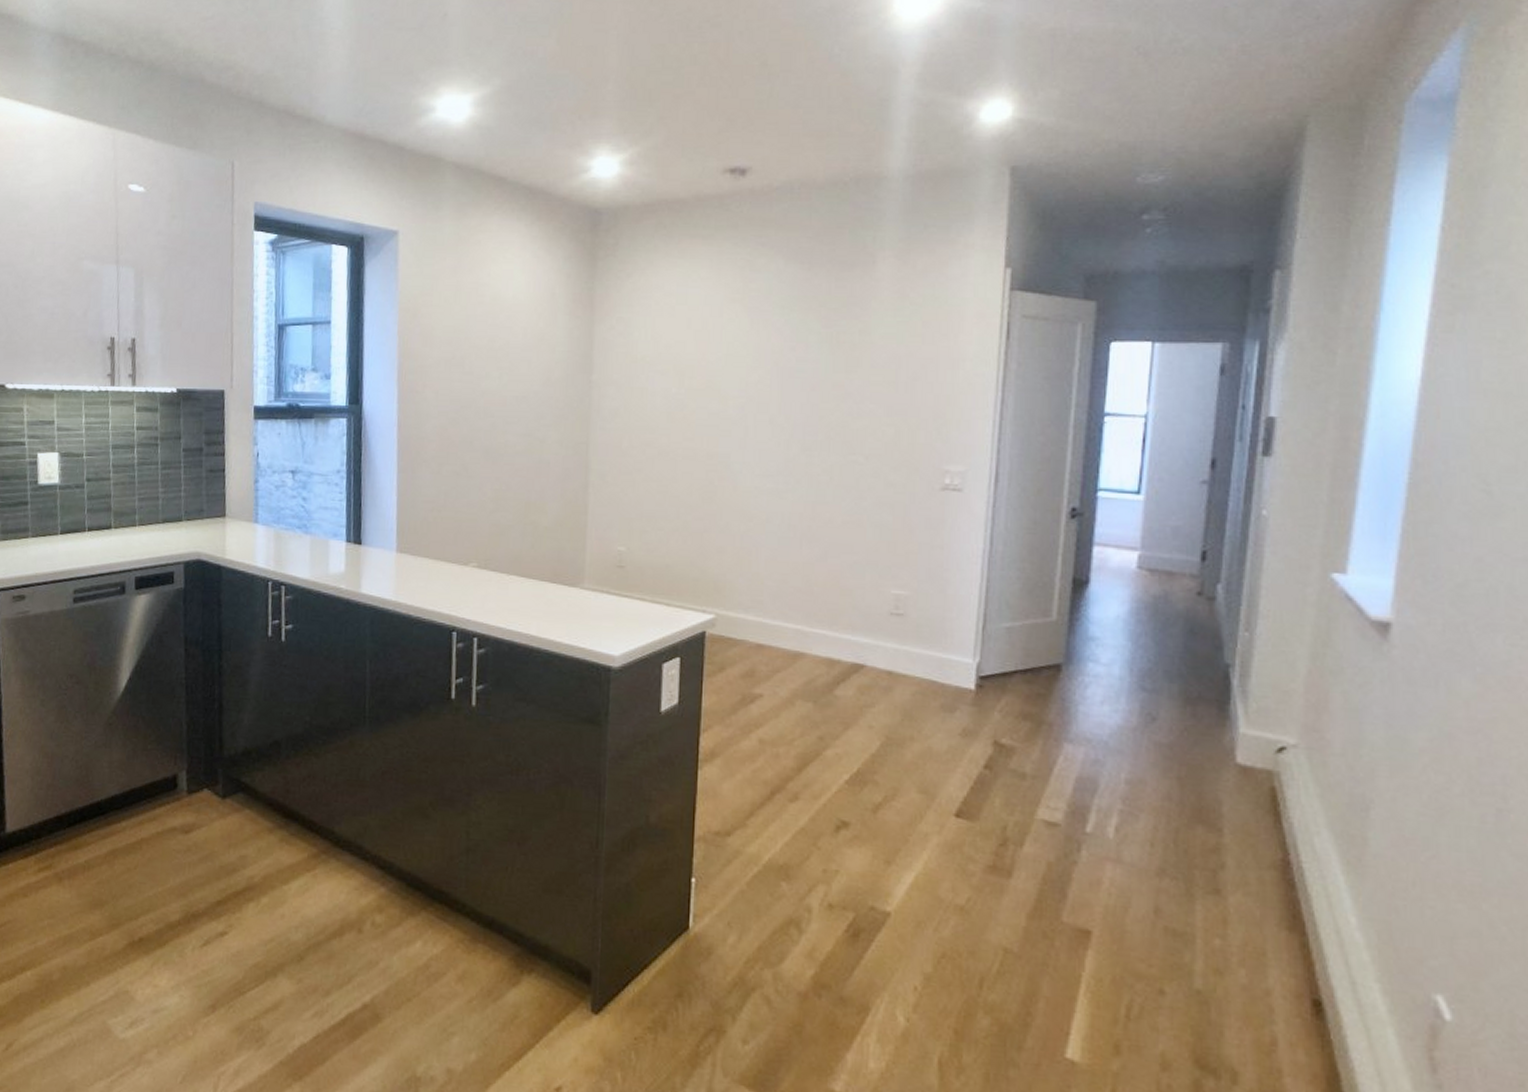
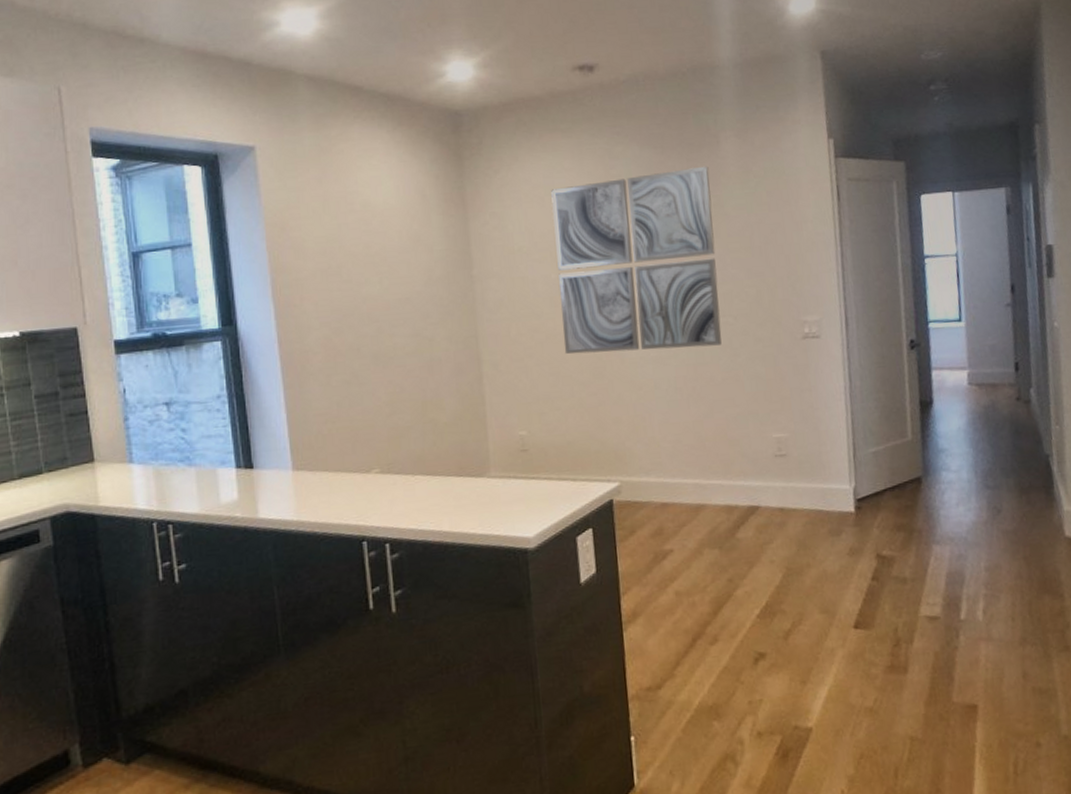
wall art: none [675,287,860,485] -> present [551,166,722,354]

